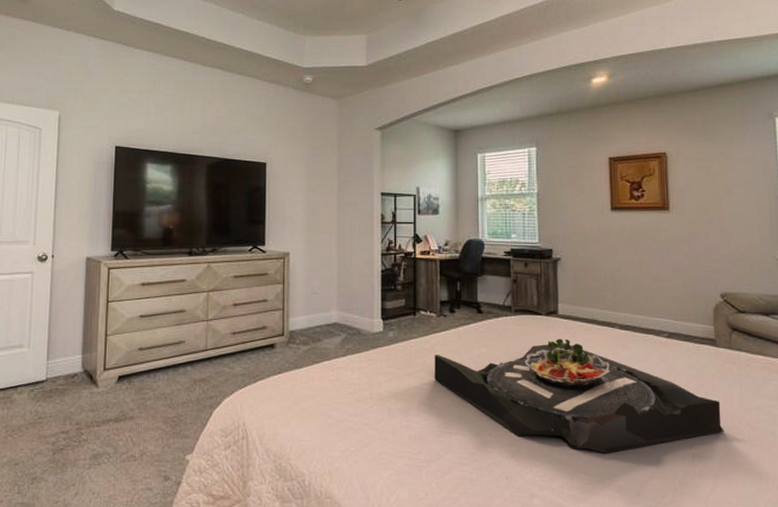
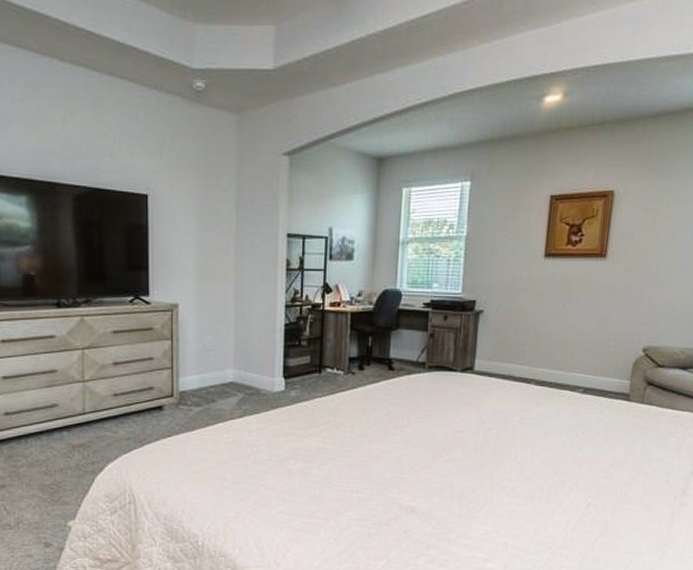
serving tray: present [434,338,725,454] -> none [338,395,623,506]

